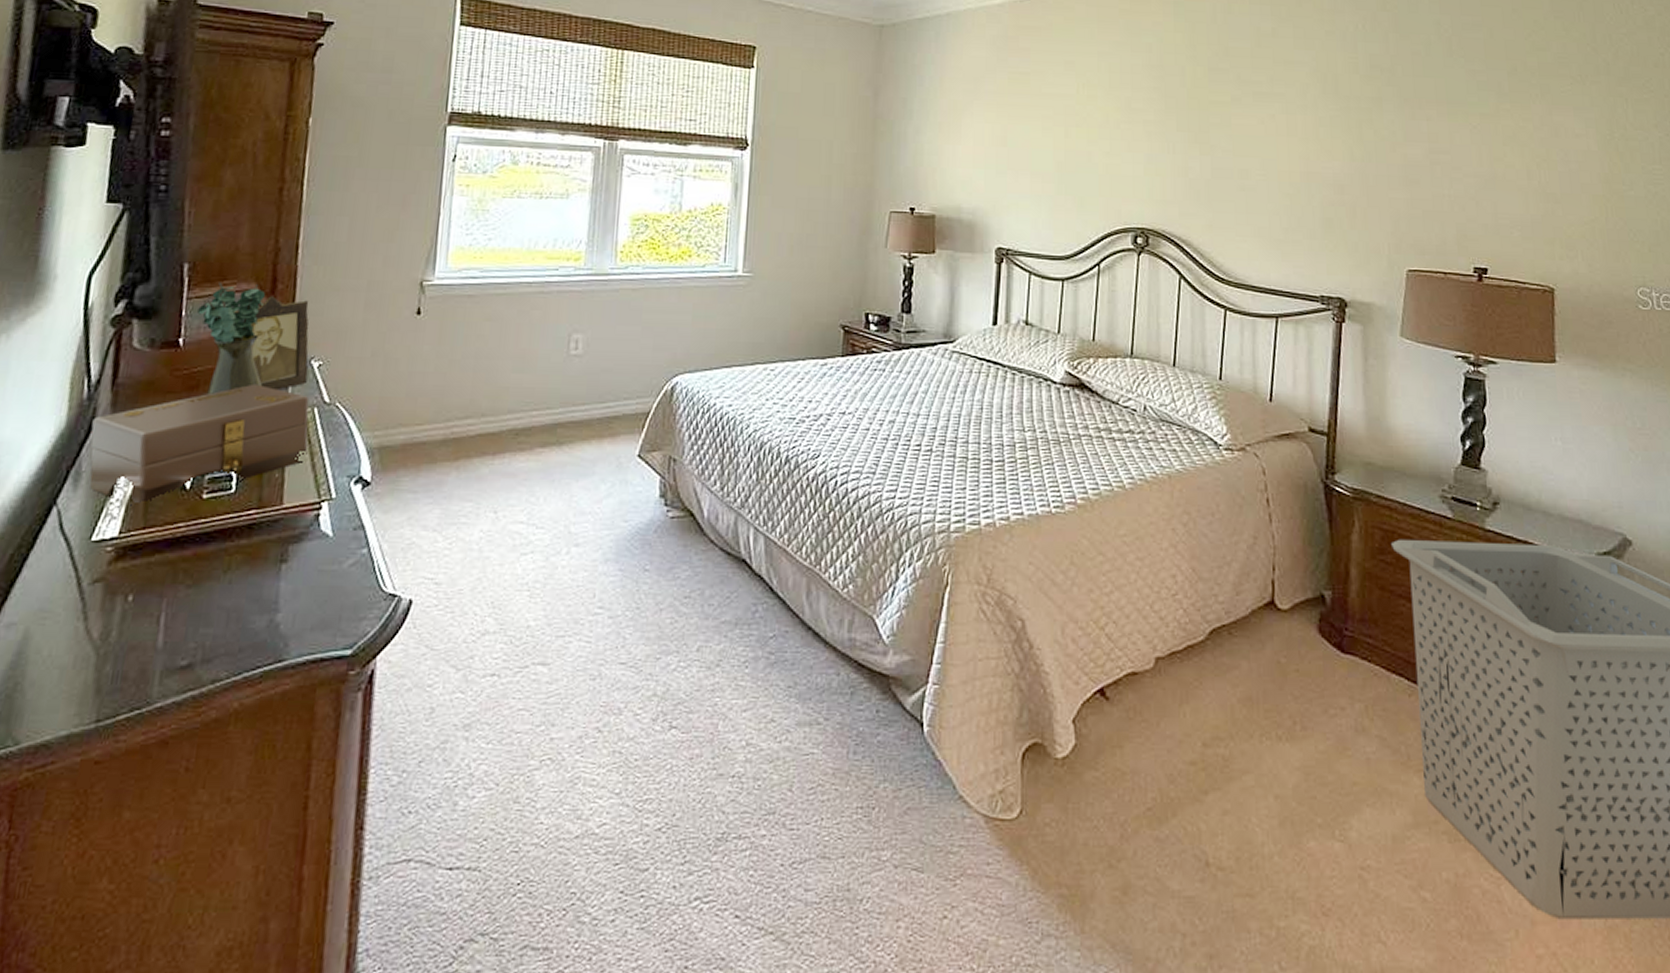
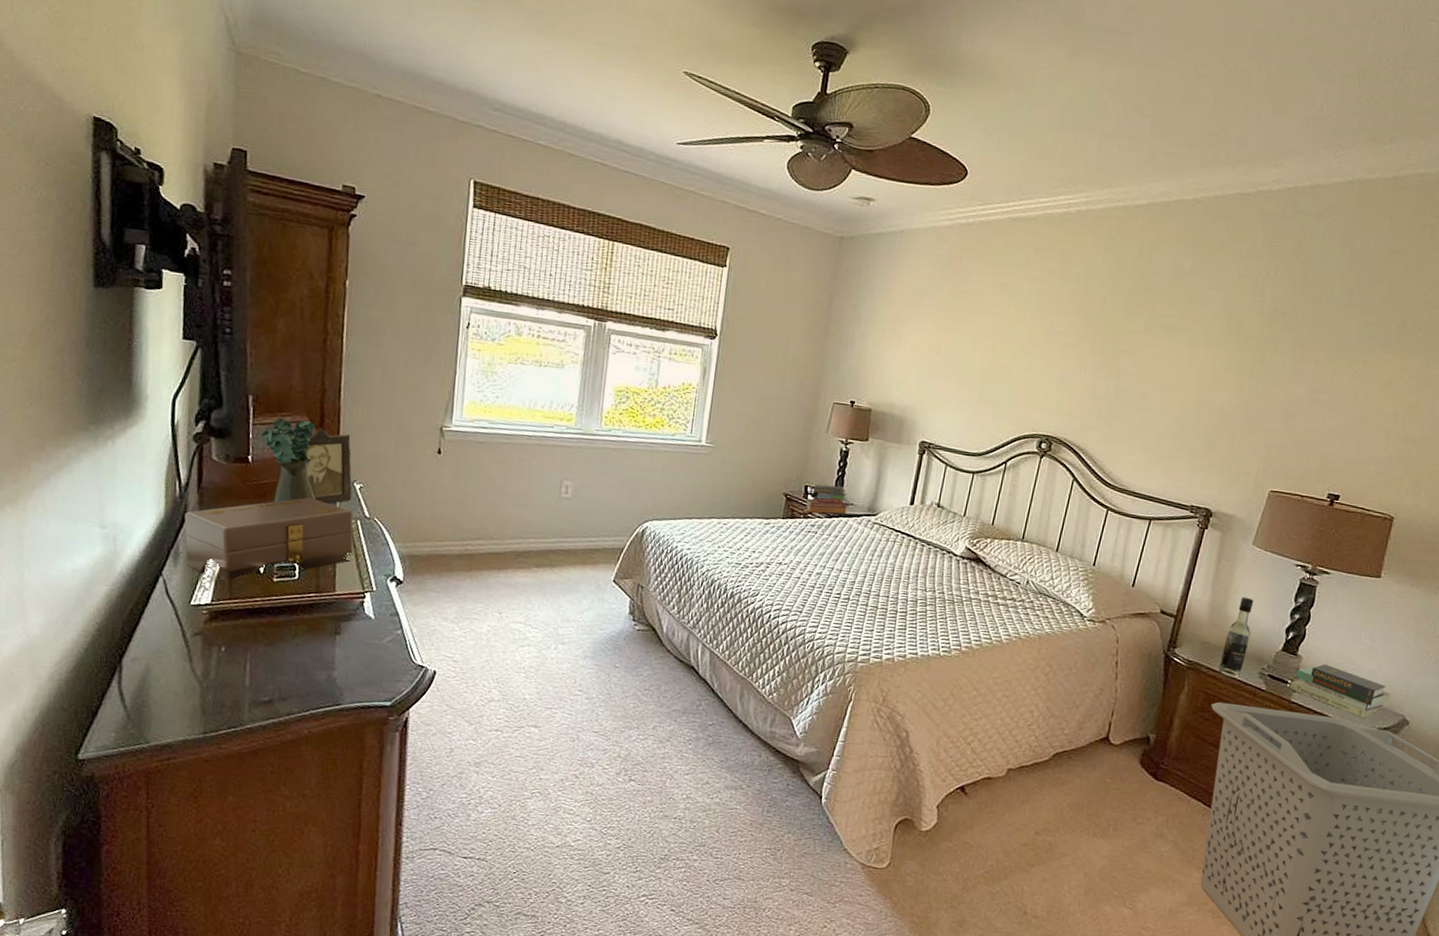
books: none [868,309,918,346] -> present [806,484,847,514]
bottle: none [1390,401,1421,505] -> present [1218,597,1254,678]
books: none [1480,476,1602,543] -> present [1289,663,1391,719]

